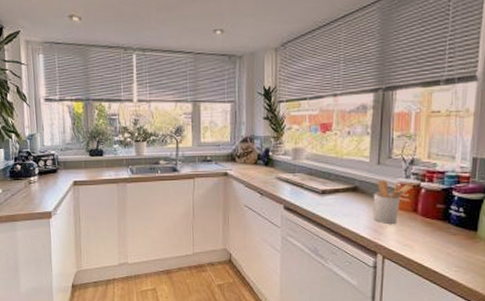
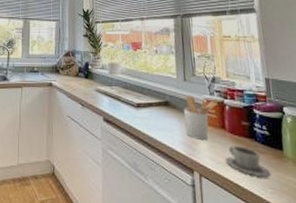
cup: none [412,229,460,258] -> present [225,146,272,178]

